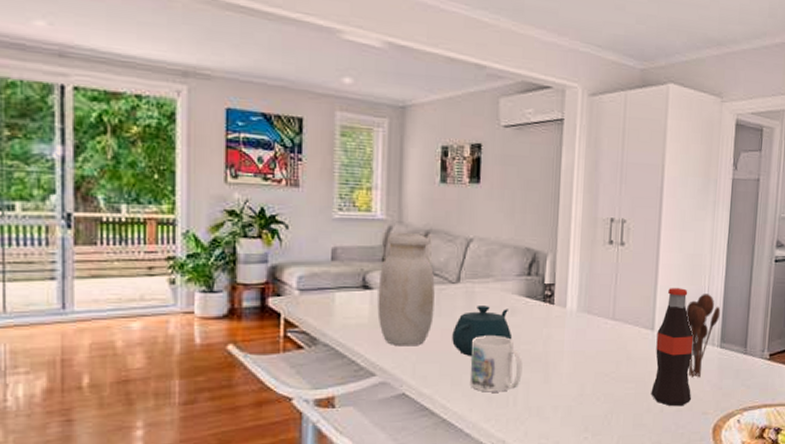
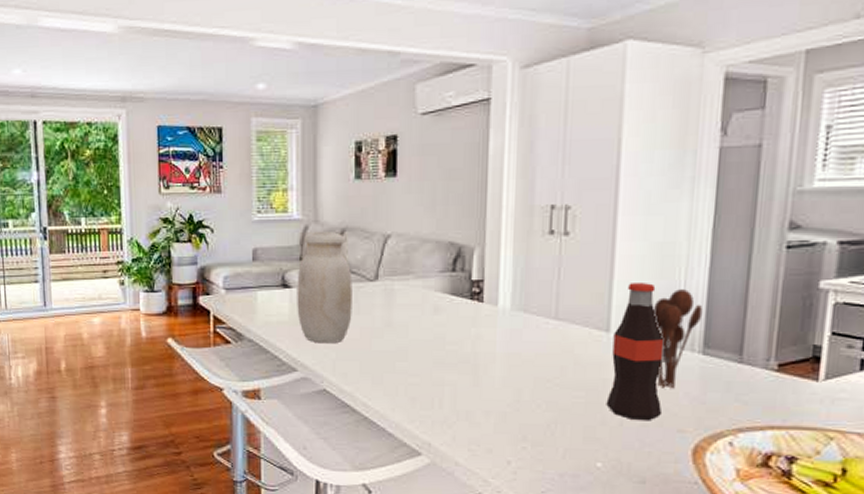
teapot: present [452,306,513,356] -> none [372,304,436,355]
mug: present [471,336,522,392] -> none [392,335,448,393]

